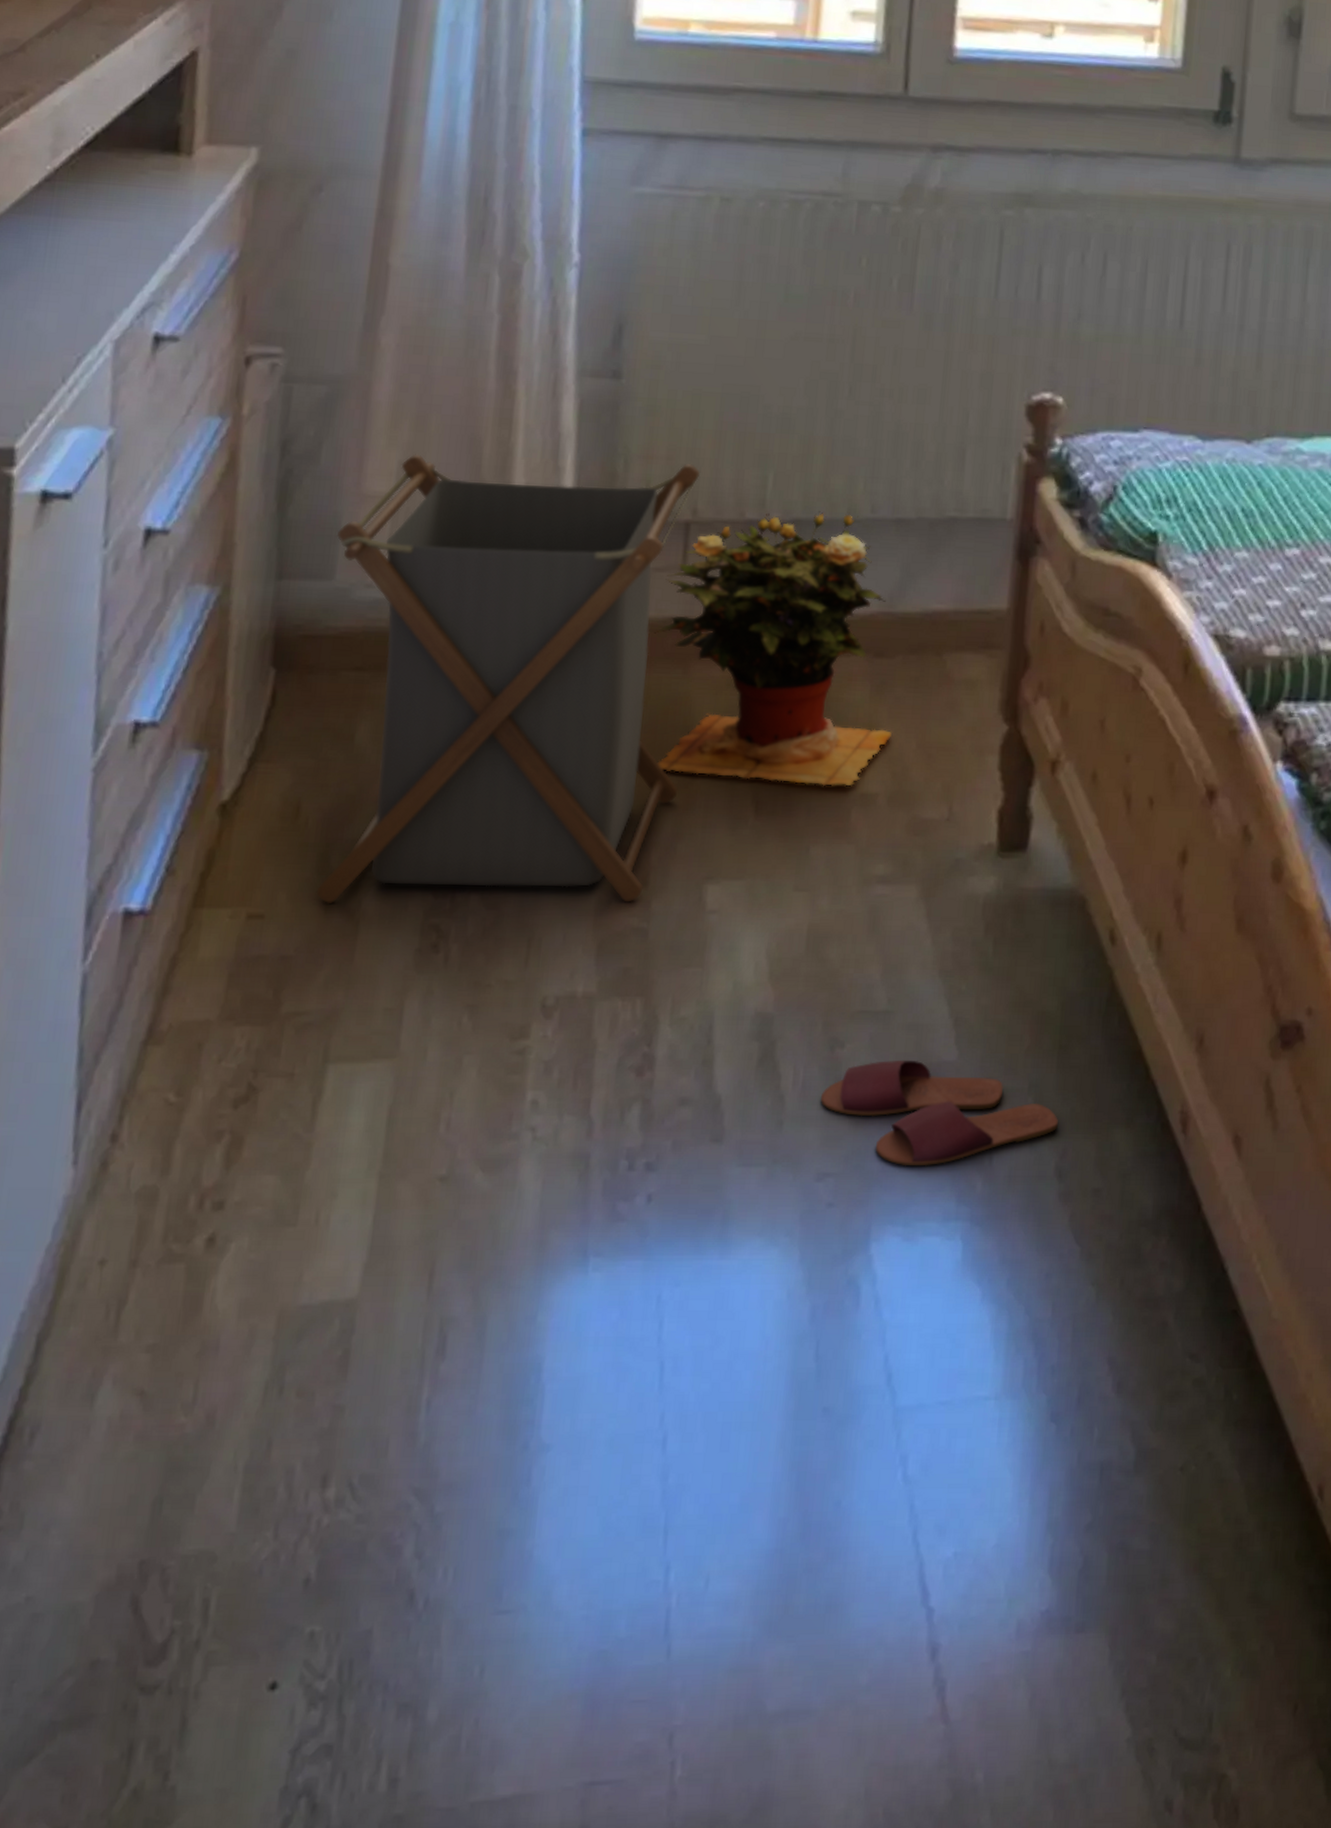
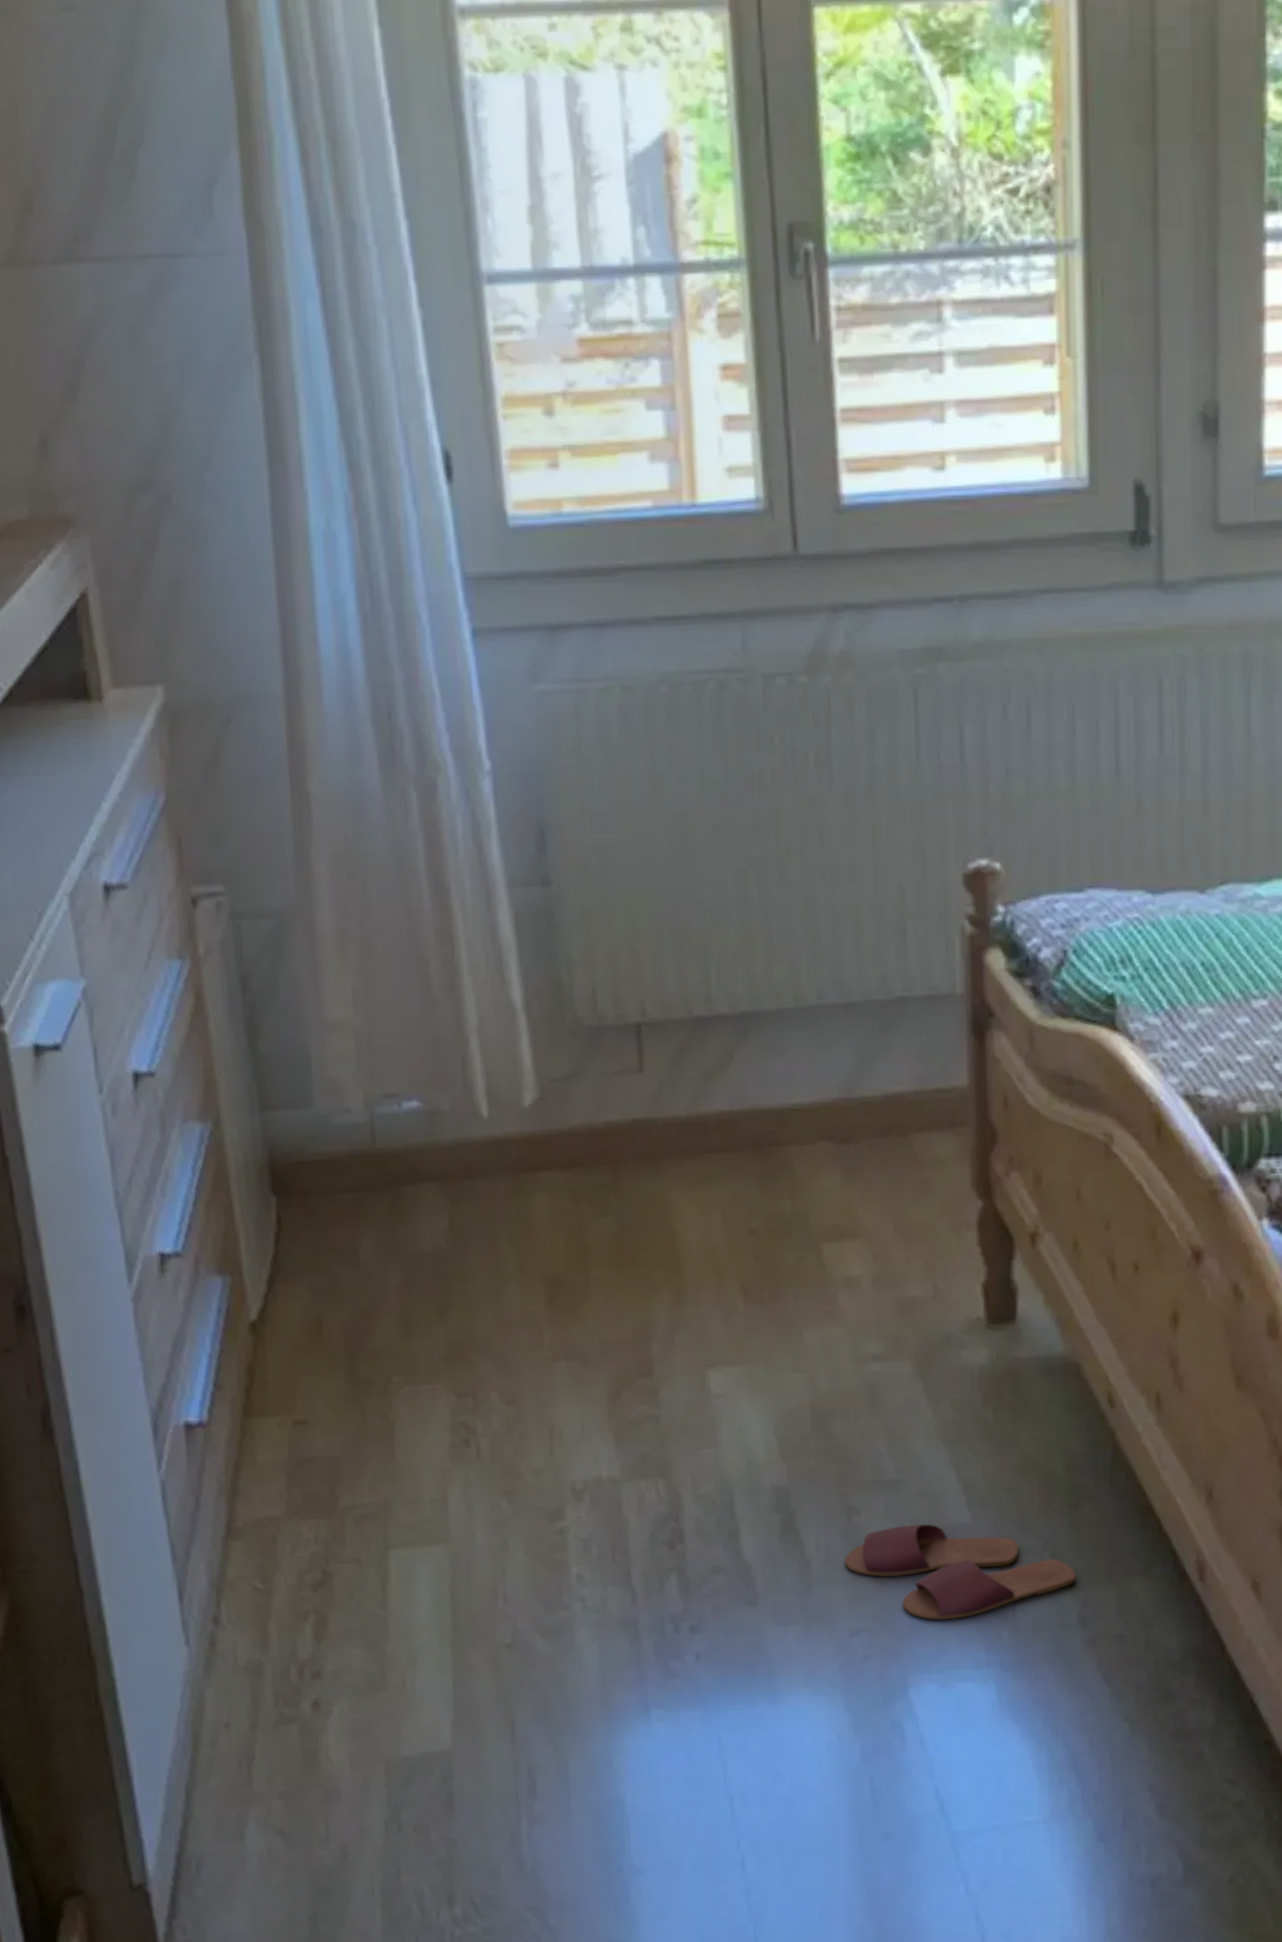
laundry basket: present [316,454,701,904] -> none [307,964,669,1409]
flower arrangement: present [654,511,892,787] -> none [622,1000,867,1273]

